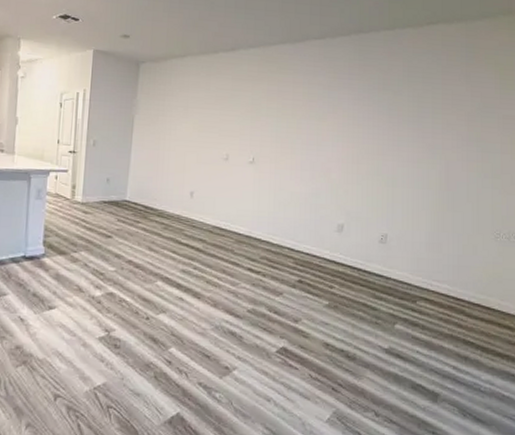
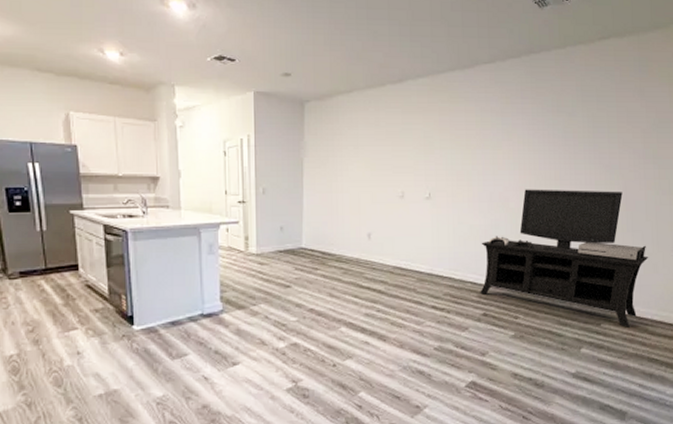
media console: none [297,161,468,307] -> present [480,189,649,328]

